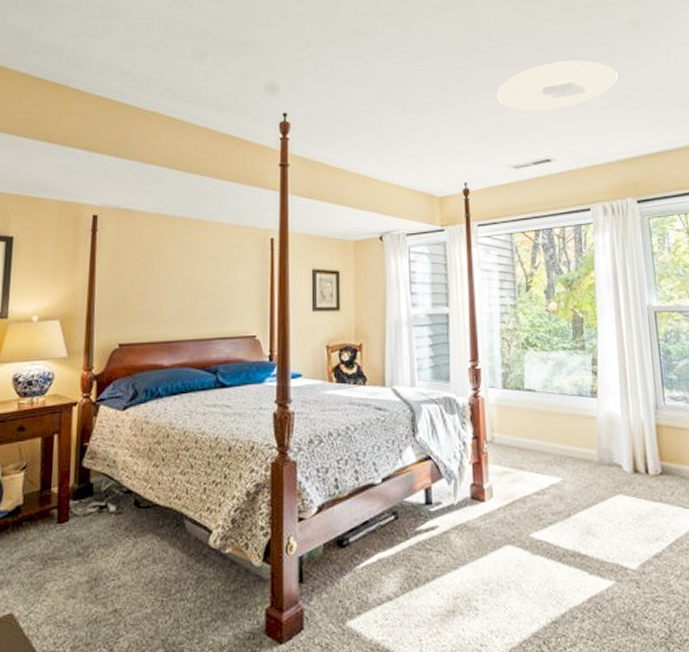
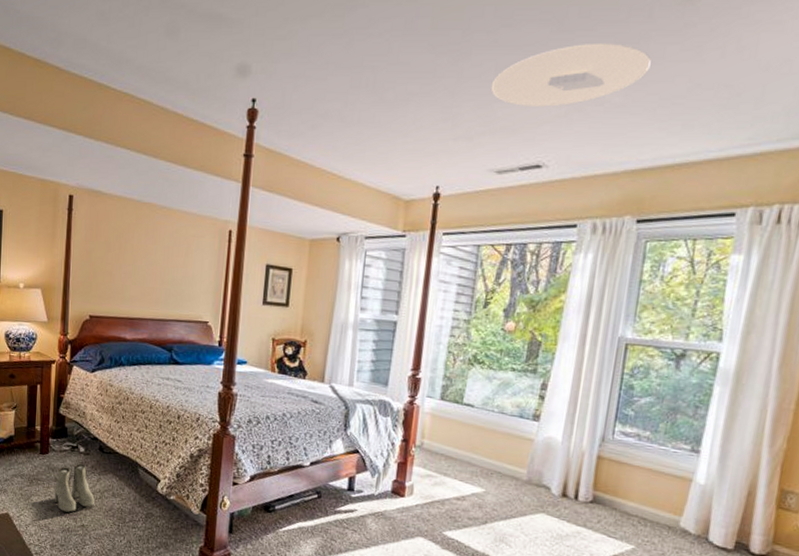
boots: none [76,526,130,596] -> present [54,463,95,513]

